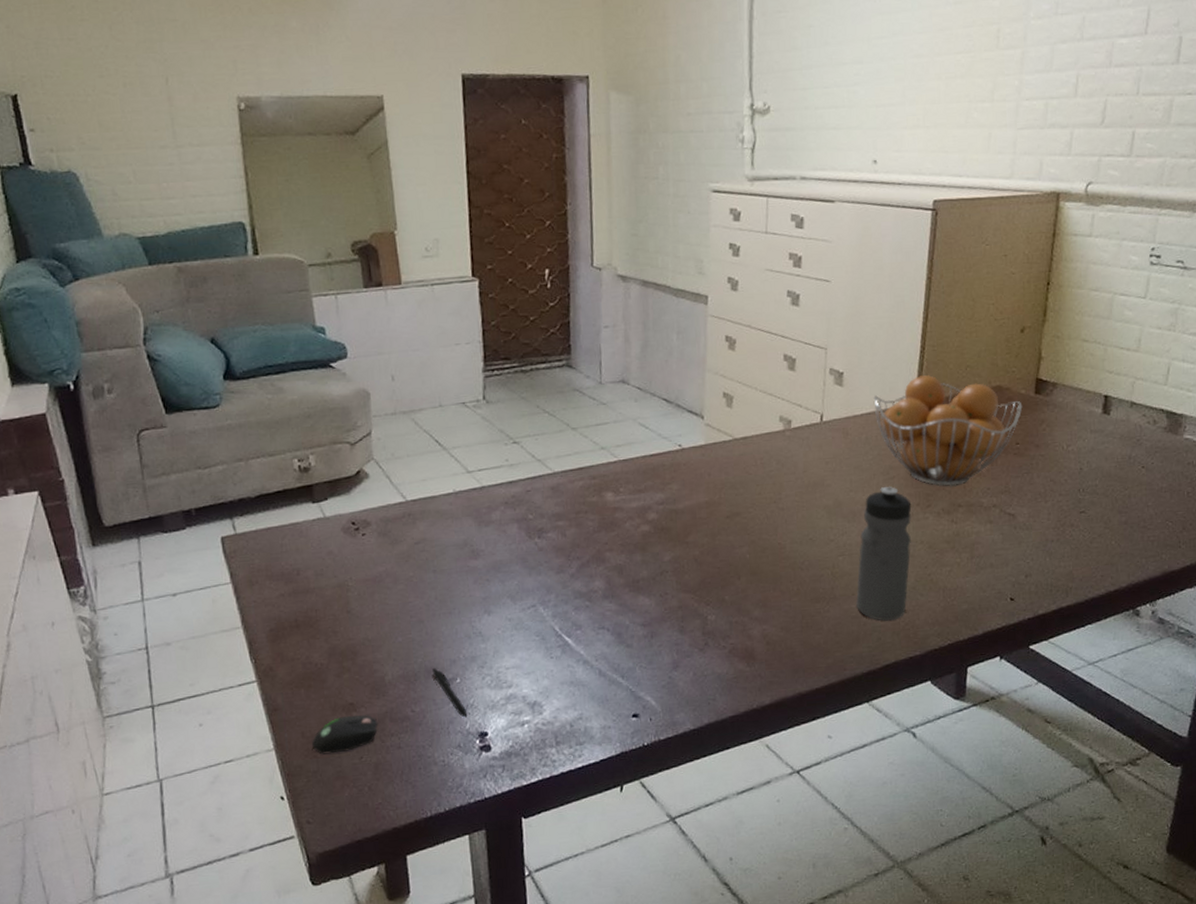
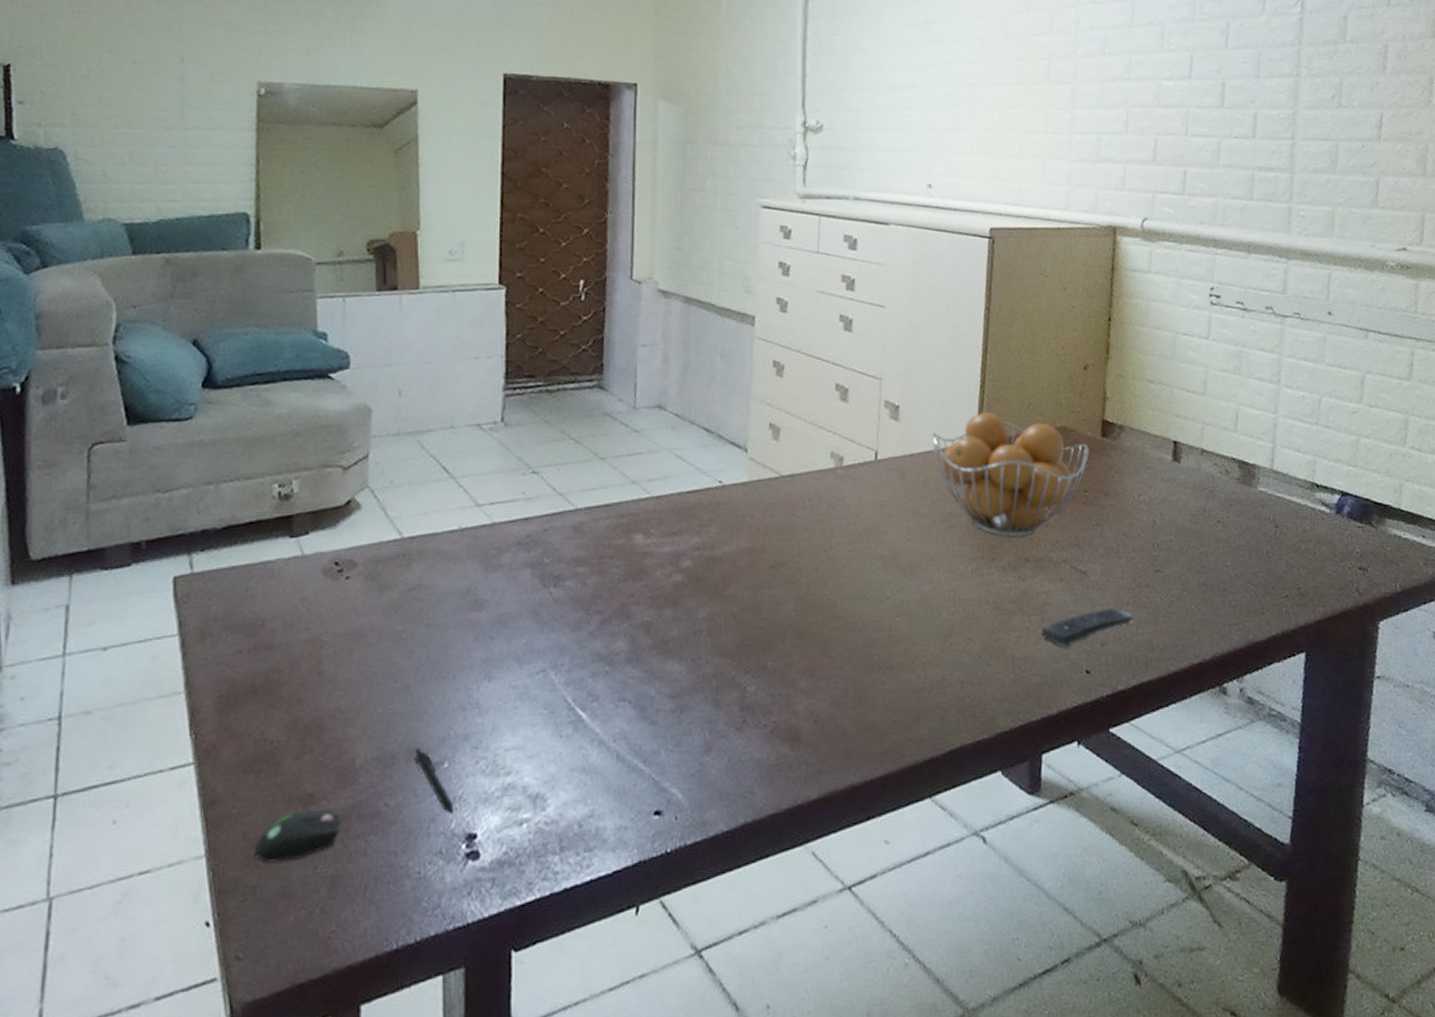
water bottle: present [856,487,912,621] -> none [916,536,975,696]
remote control: none [971,545,1056,580] -> present [1041,608,1133,648]

